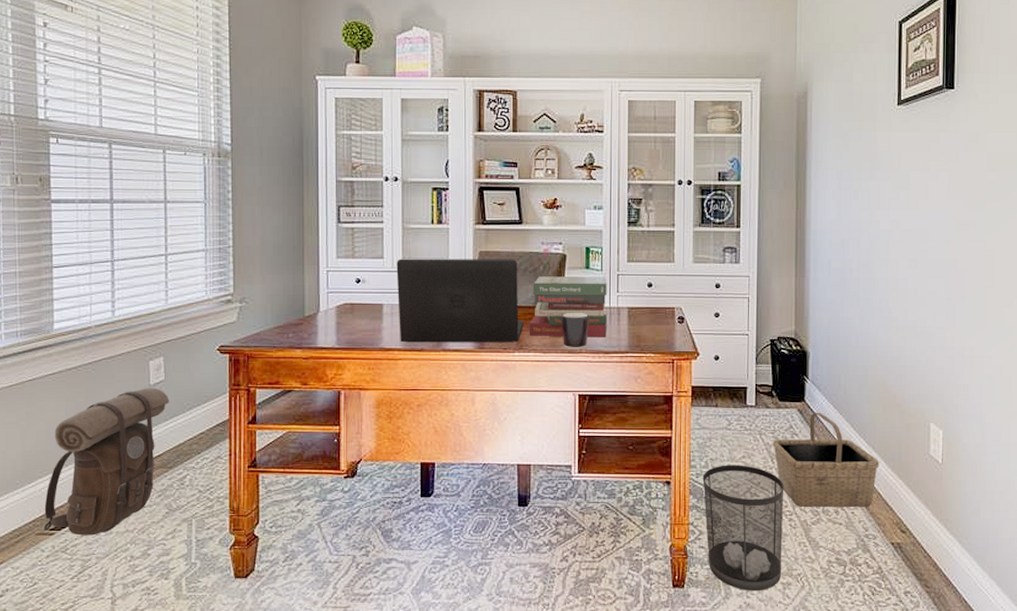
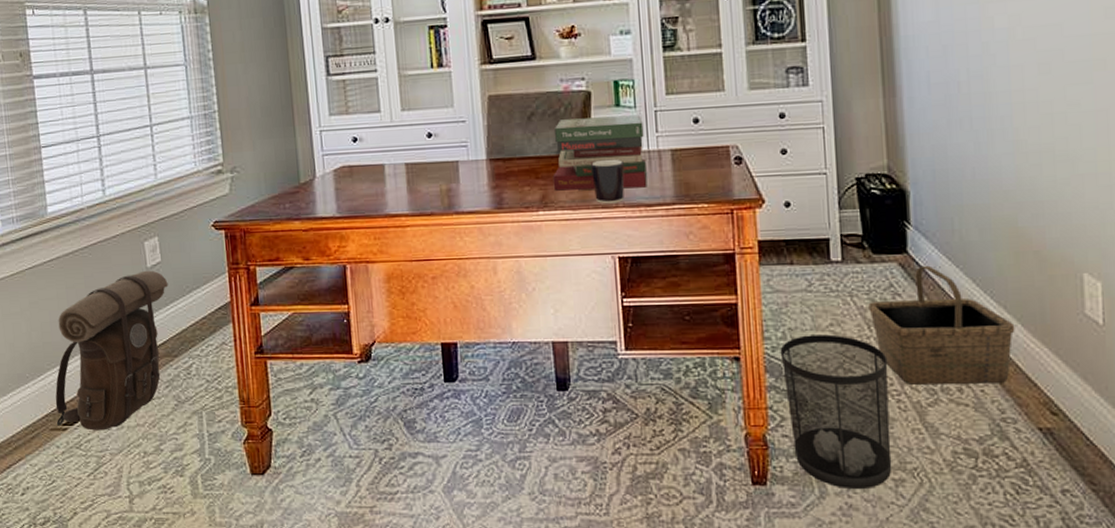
laptop: present [396,258,524,343] -> none [395,101,547,207]

